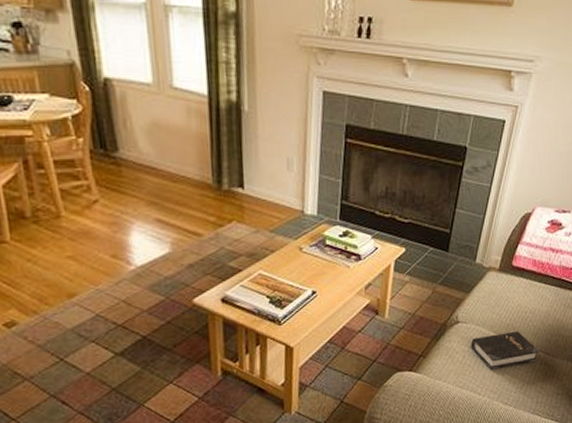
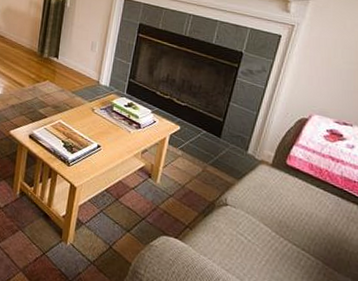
hardback book: present [470,331,541,370] -> none [239,224,319,270]

